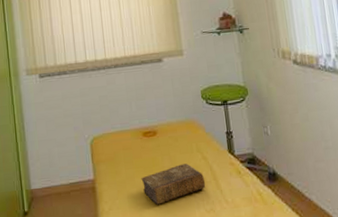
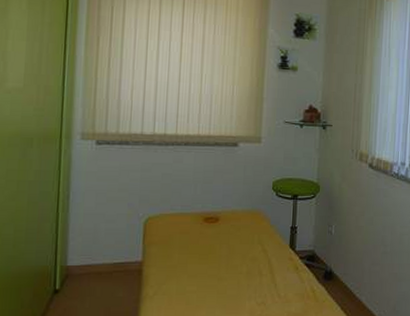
book: present [141,164,206,205] -> none [194,254,261,294]

